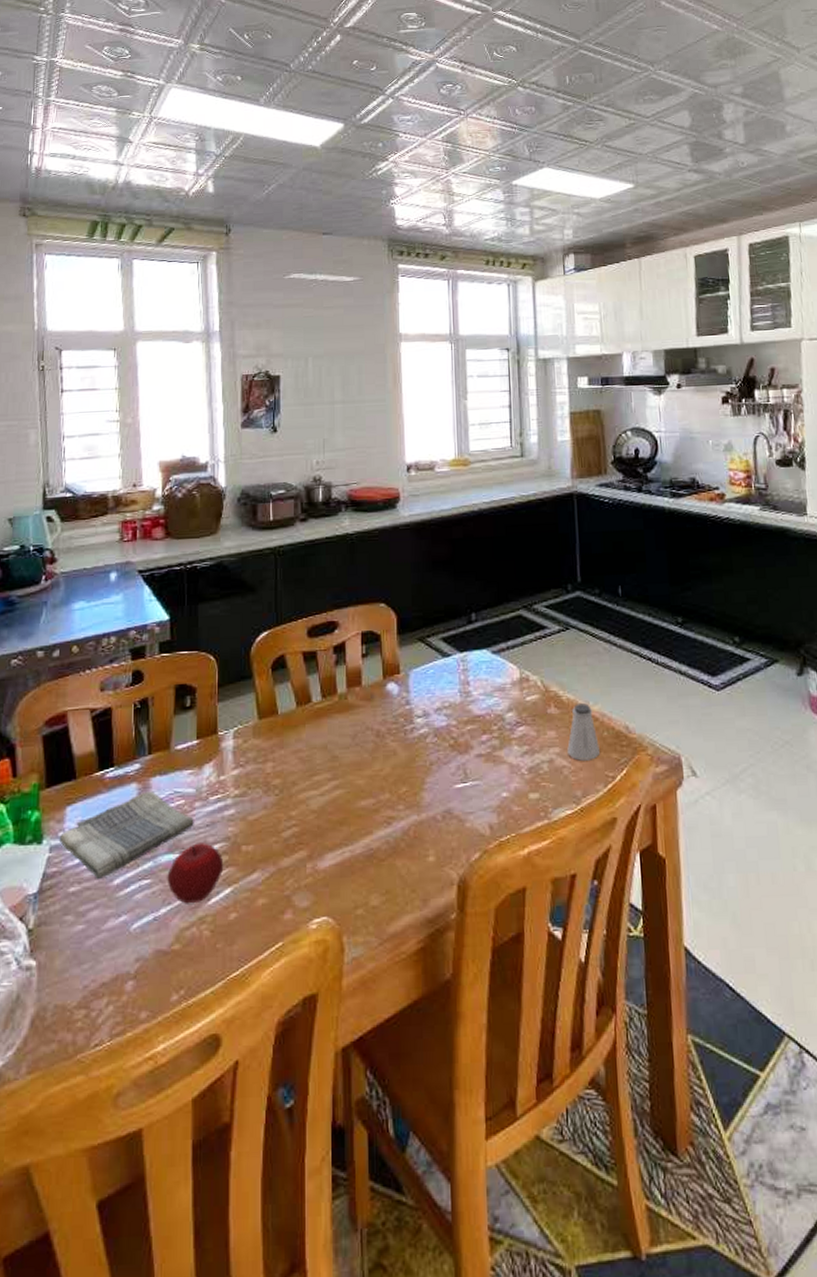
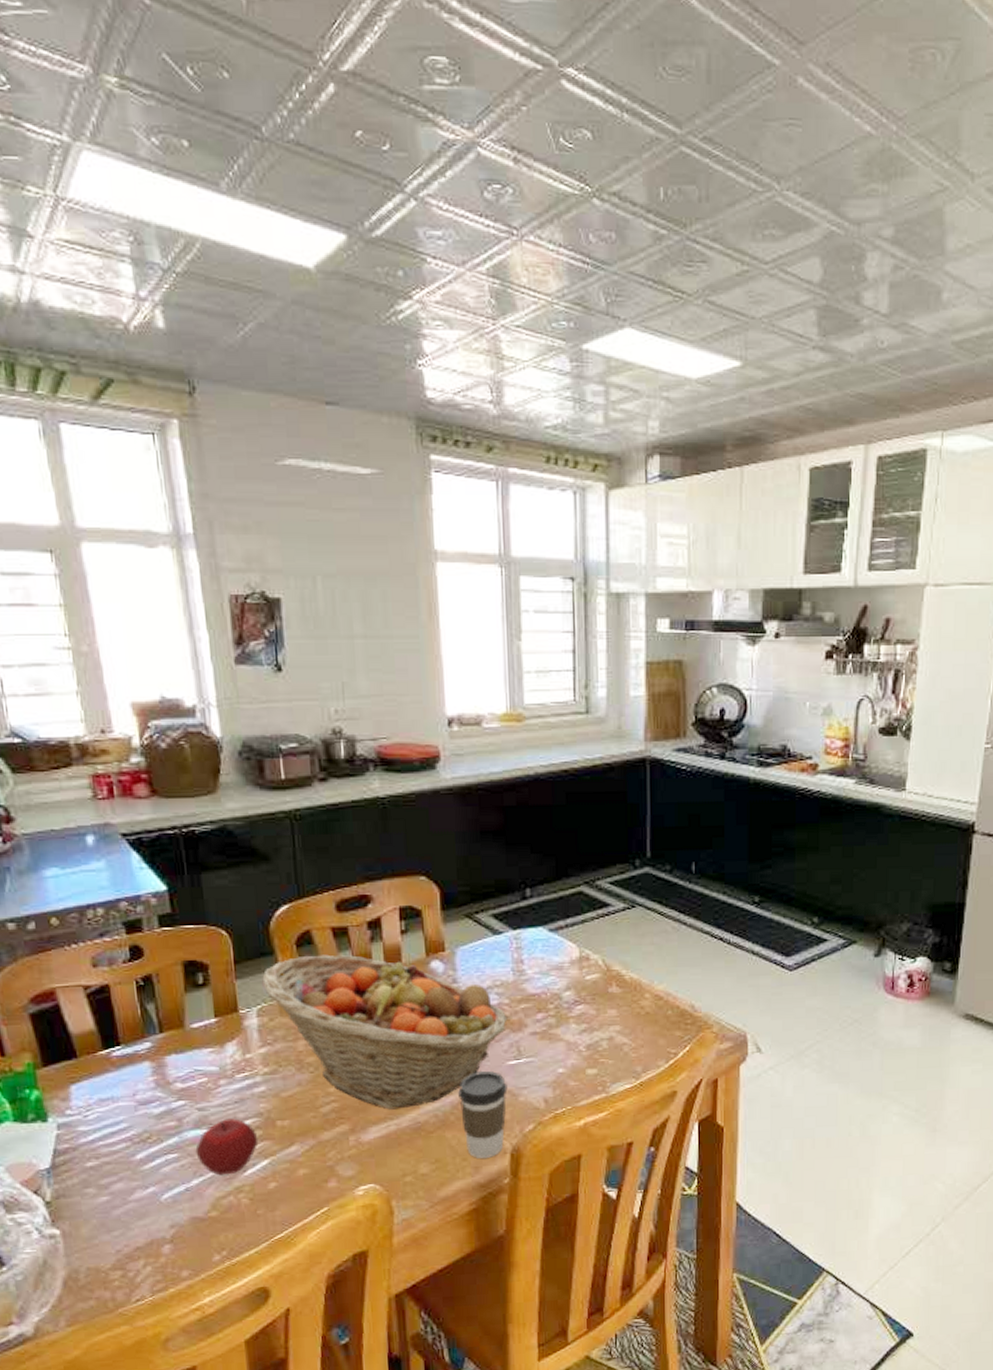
dish towel: present [59,791,195,880] -> none [66,1069,222,1155]
fruit basket: none [240,678,455,835] -> present [262,954,508,1110]
coffee cup: none [409,795,455,890] -> present [458,1071,508,1158]
saltshaker: present [567,703,600,761] -> none [629,983,662,1038]

